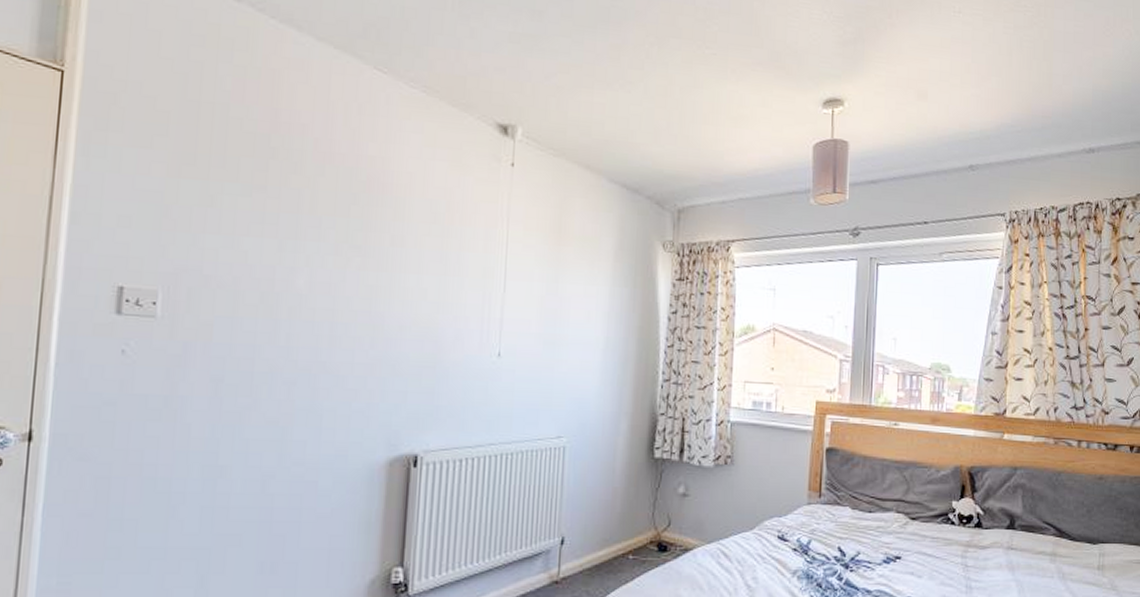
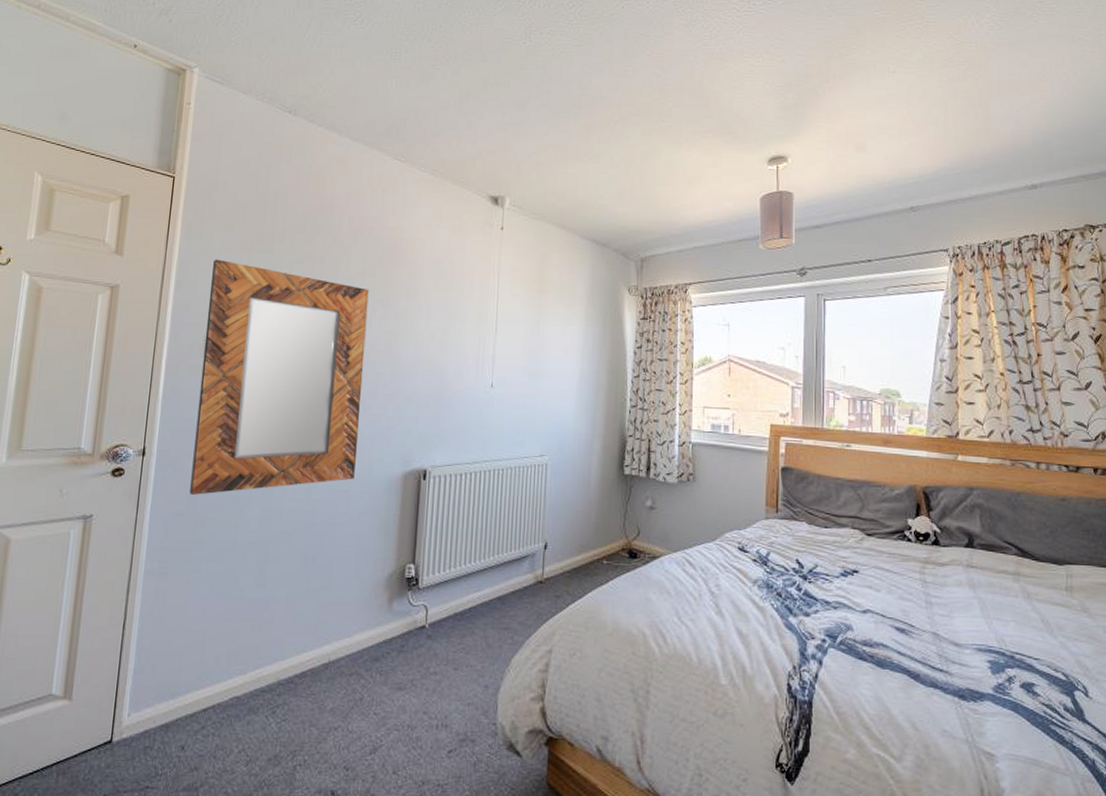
home mirror: none [99,184,342,490] -> present [190,259,369,495]

